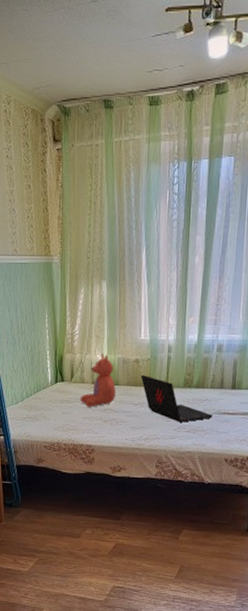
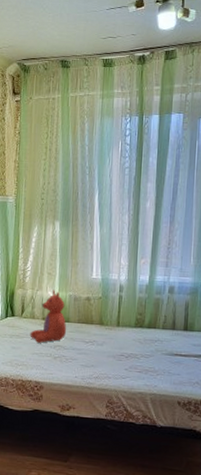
laptop: present [140,374,214,422] -> none [92,312,166,362]

